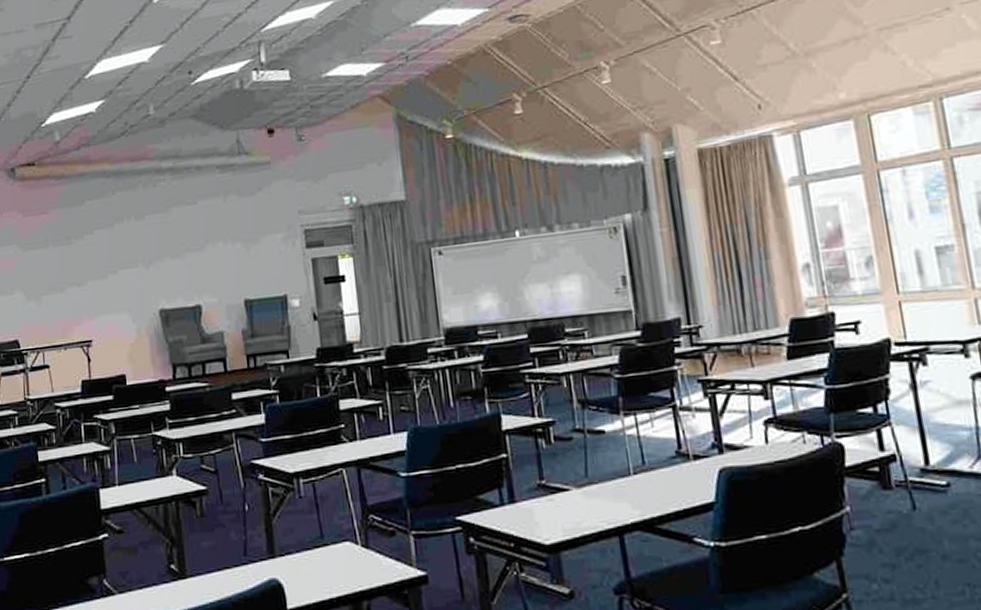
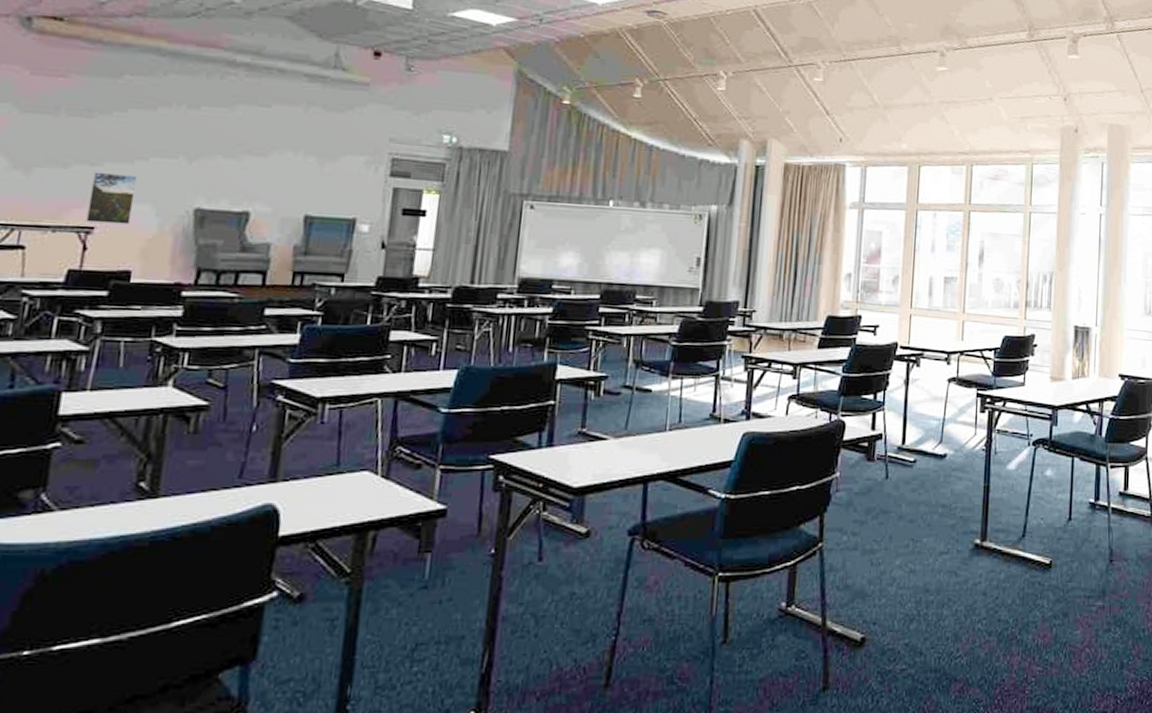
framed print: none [82,289,116,337] -> present [86,171,138,225]

